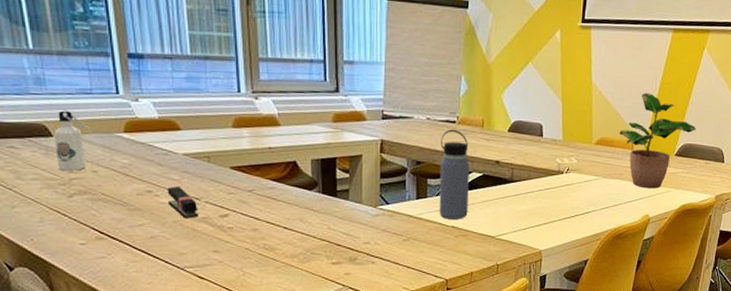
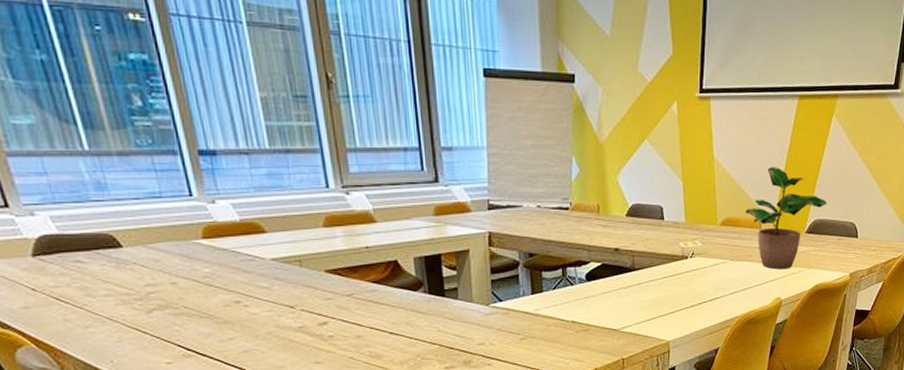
water bottle: present [53,110,92,171] -> none [122,217,166,284]
stapler: present [167,187,199,218] -> none [257,295,295,329]
water bottle: present [439,129,470,219] -> none [554,216,588,314]

